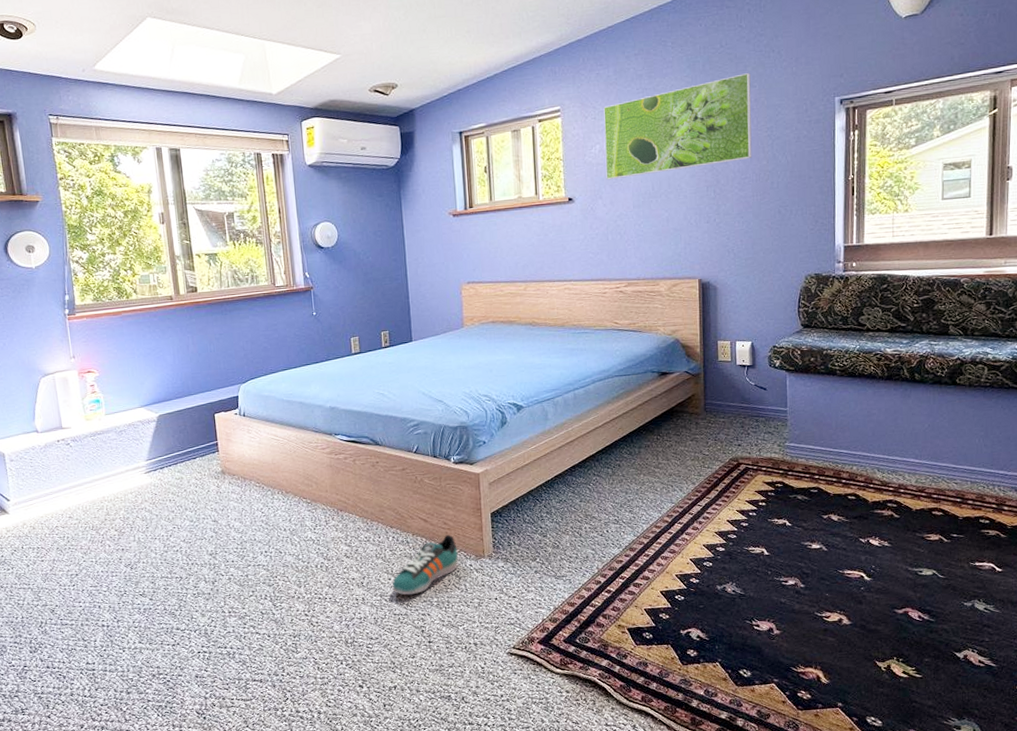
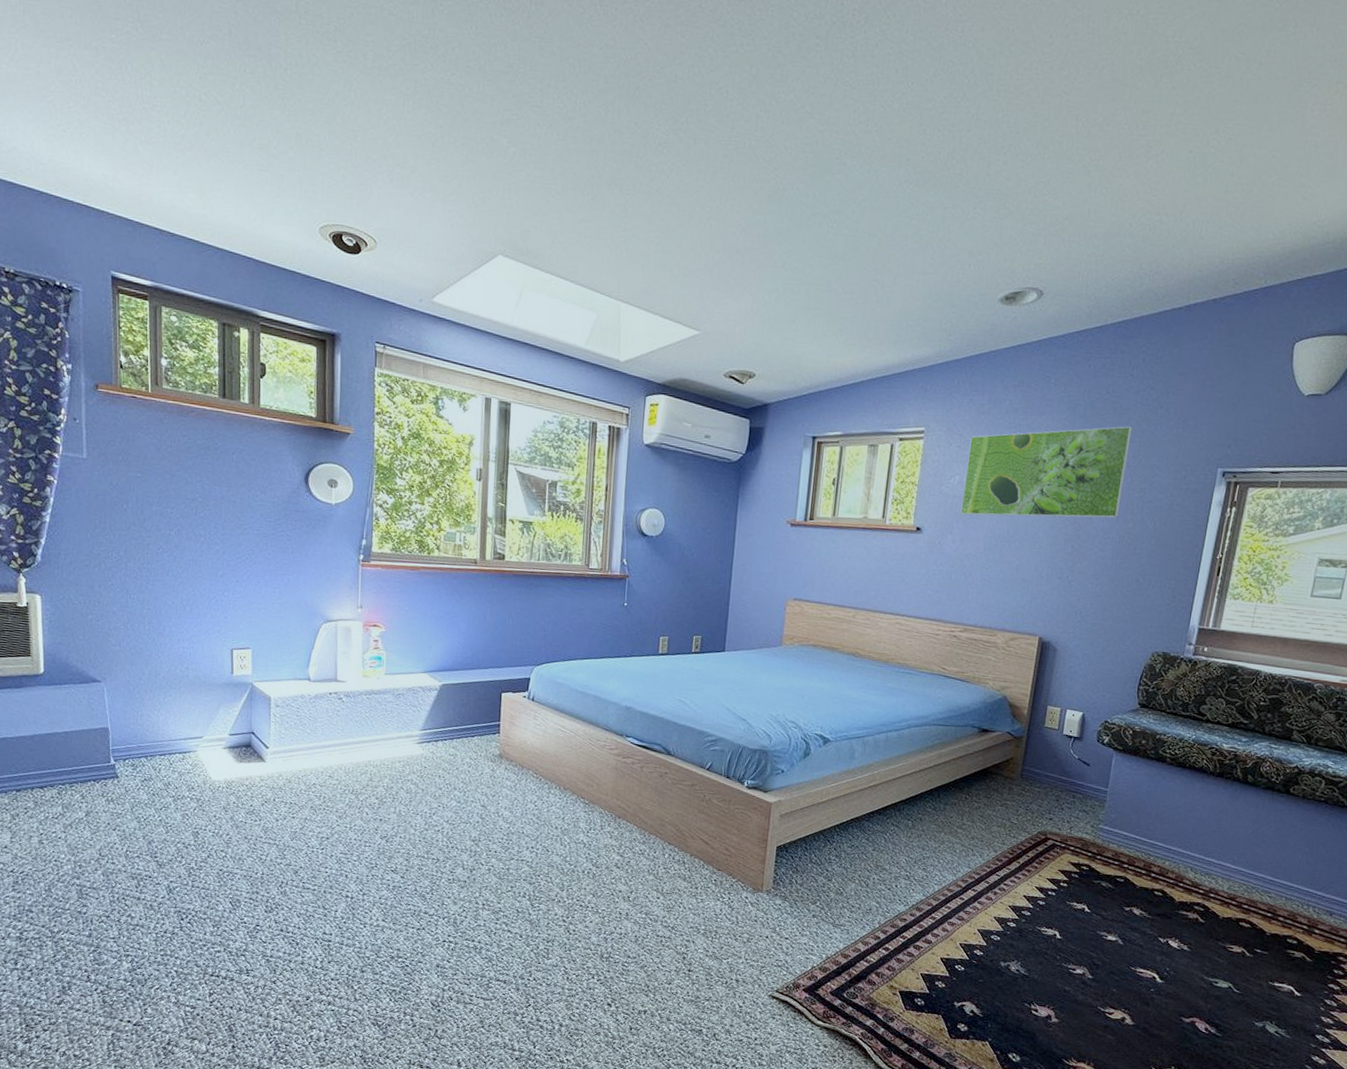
sneaker: present [392,535,459,596] -> none [659,861,735,919]

